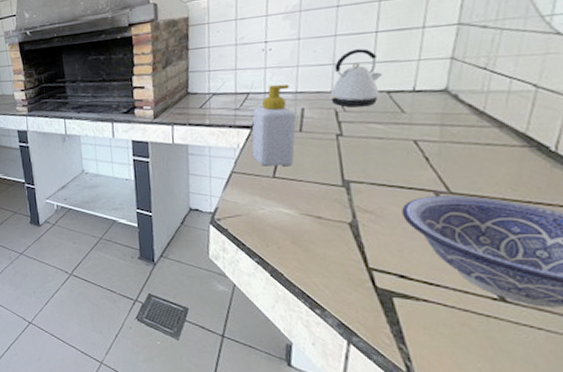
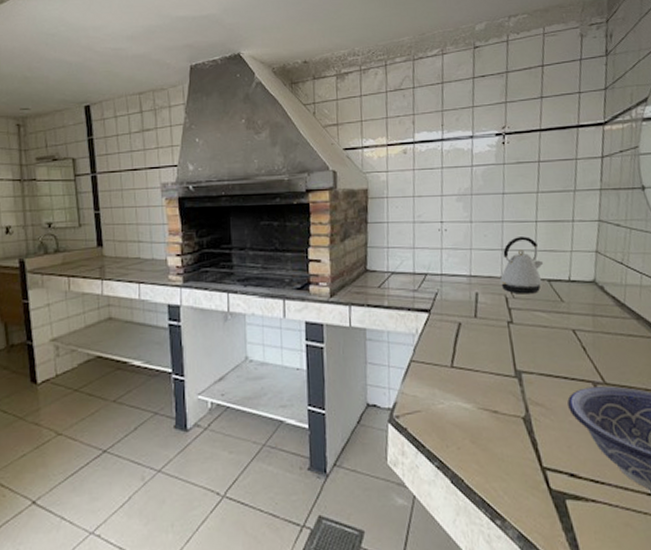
soap bottle: present [252,84,296,166] -> none [430,266,471,355]

